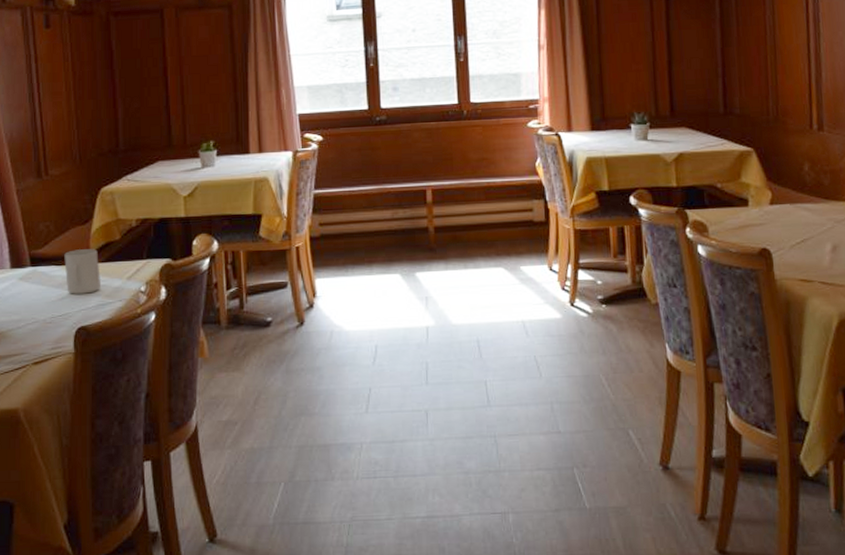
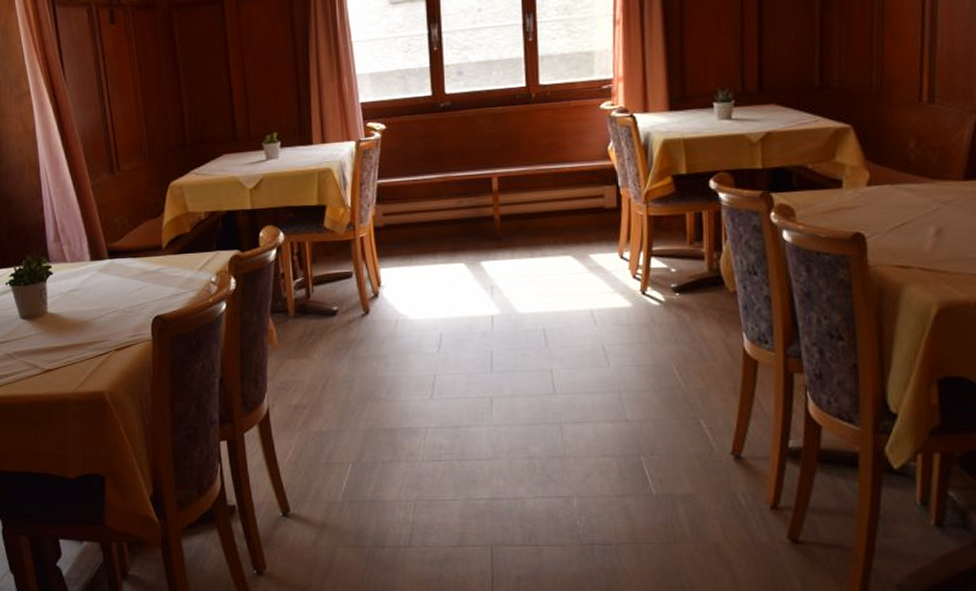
cup: present [64,249,100,294] -> none [139,241,174,285]

